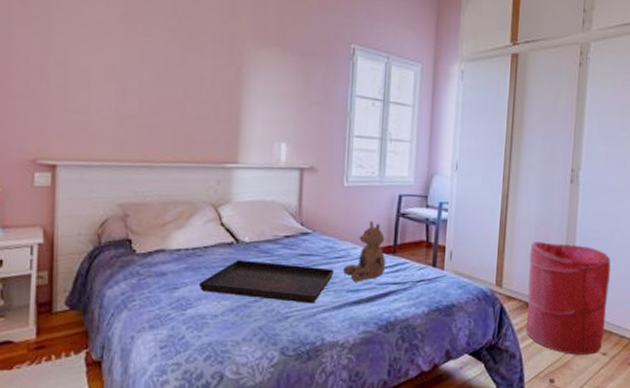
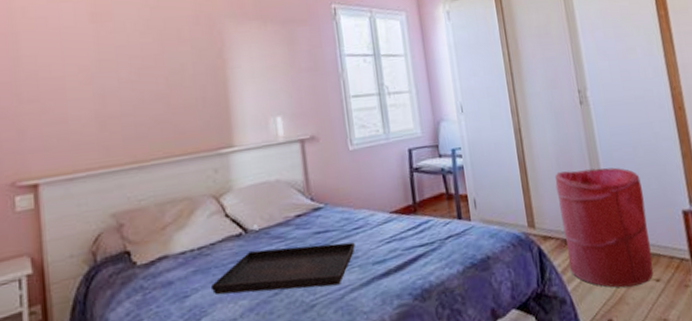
teddy bear: present [343,220,386,282] -> none [364,181,410,252]

